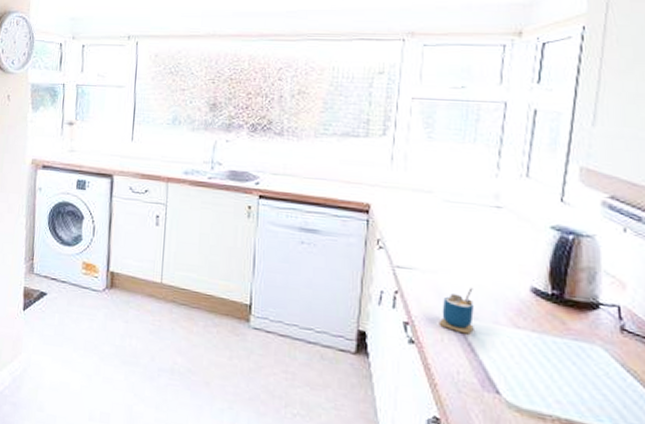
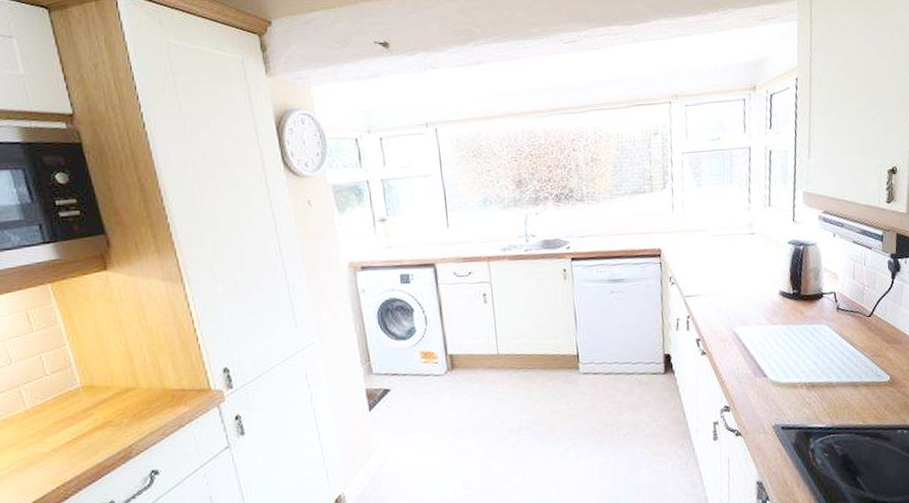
cup: present [439,287,474,334] -> none [721,300,745,338]

